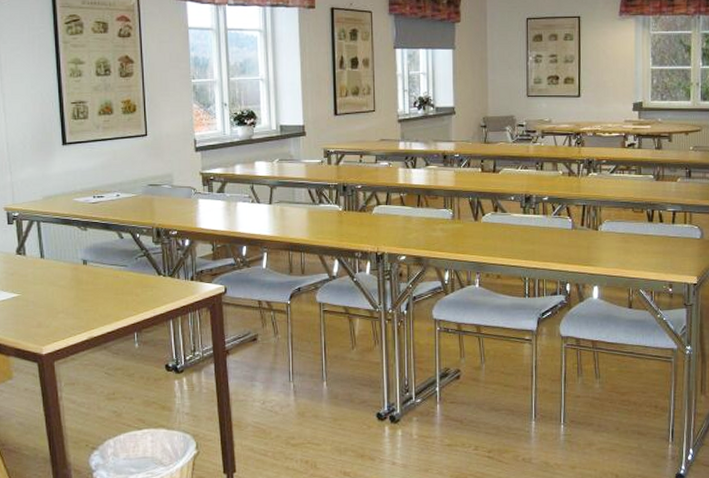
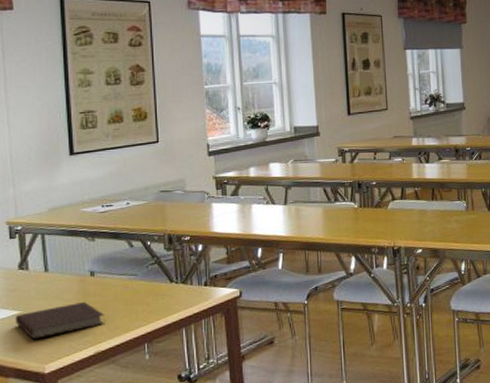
notebook: none [14,288,98,322] -> present [15,301,105,340]

